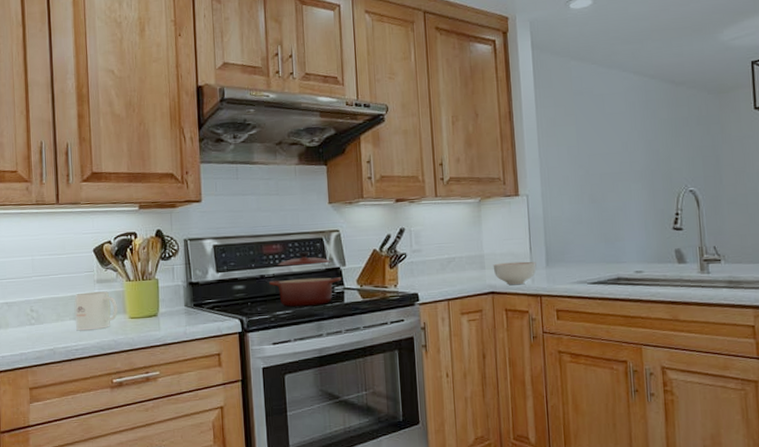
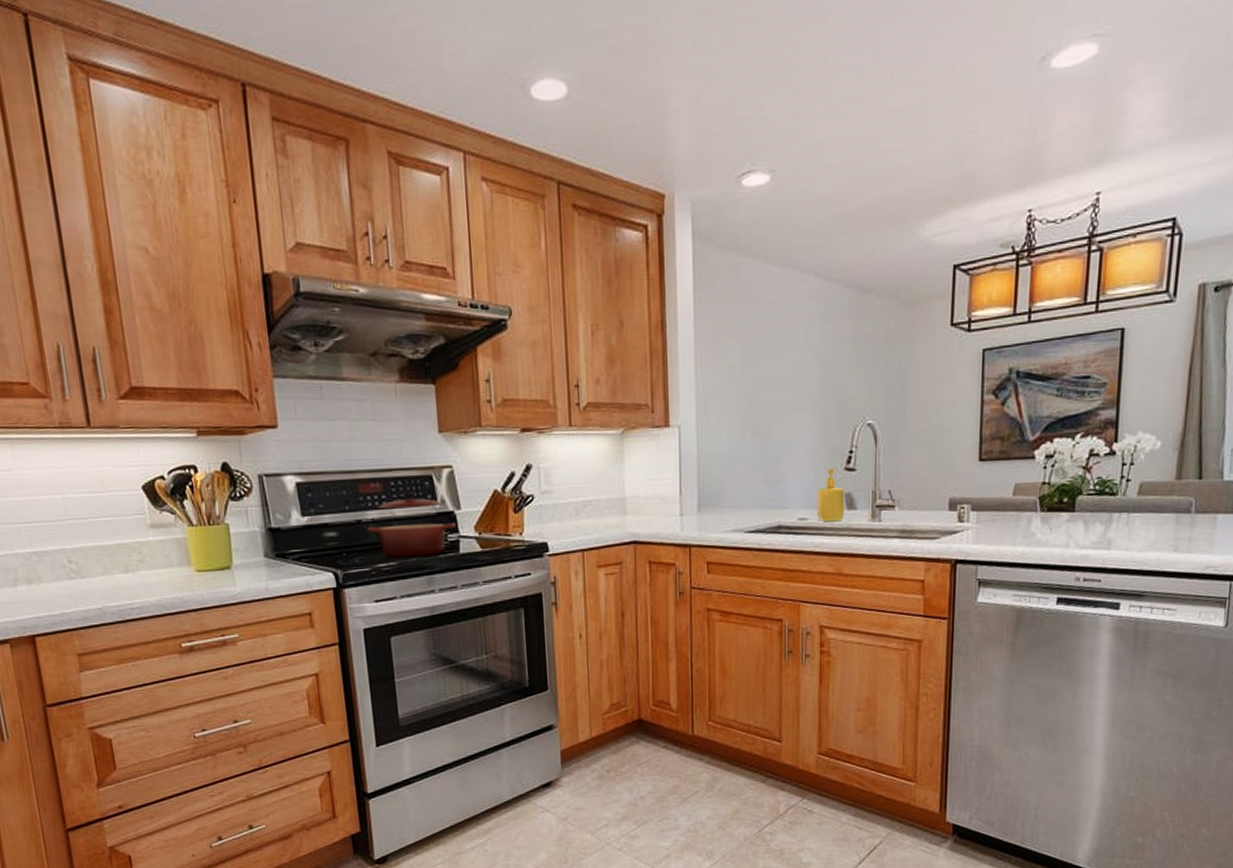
mug: present [74,291,118,331] -> none [123,538,181,587]
bowl: present [493,261,537,285] -> none [636,505,687,534]
soap dispenser: none [650,228,675,275] -> present [817,468,845,522]

